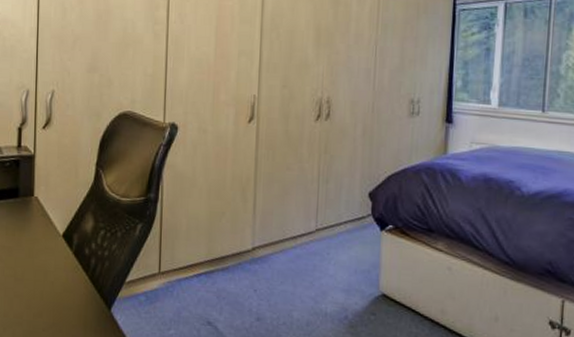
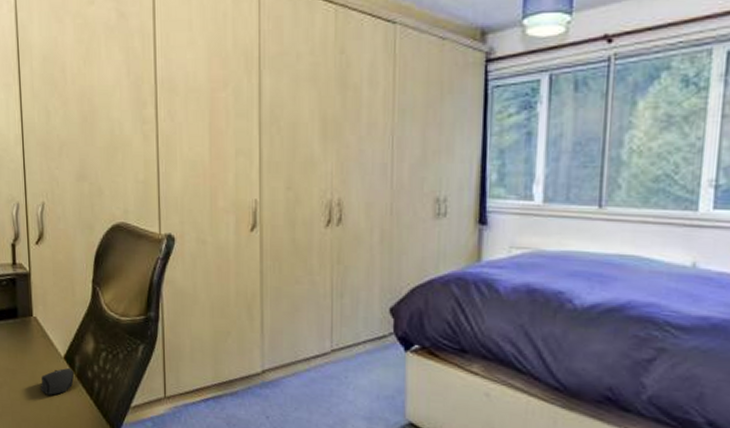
mouse: none [35,246,72,272] -> present [40,368,75,395]

